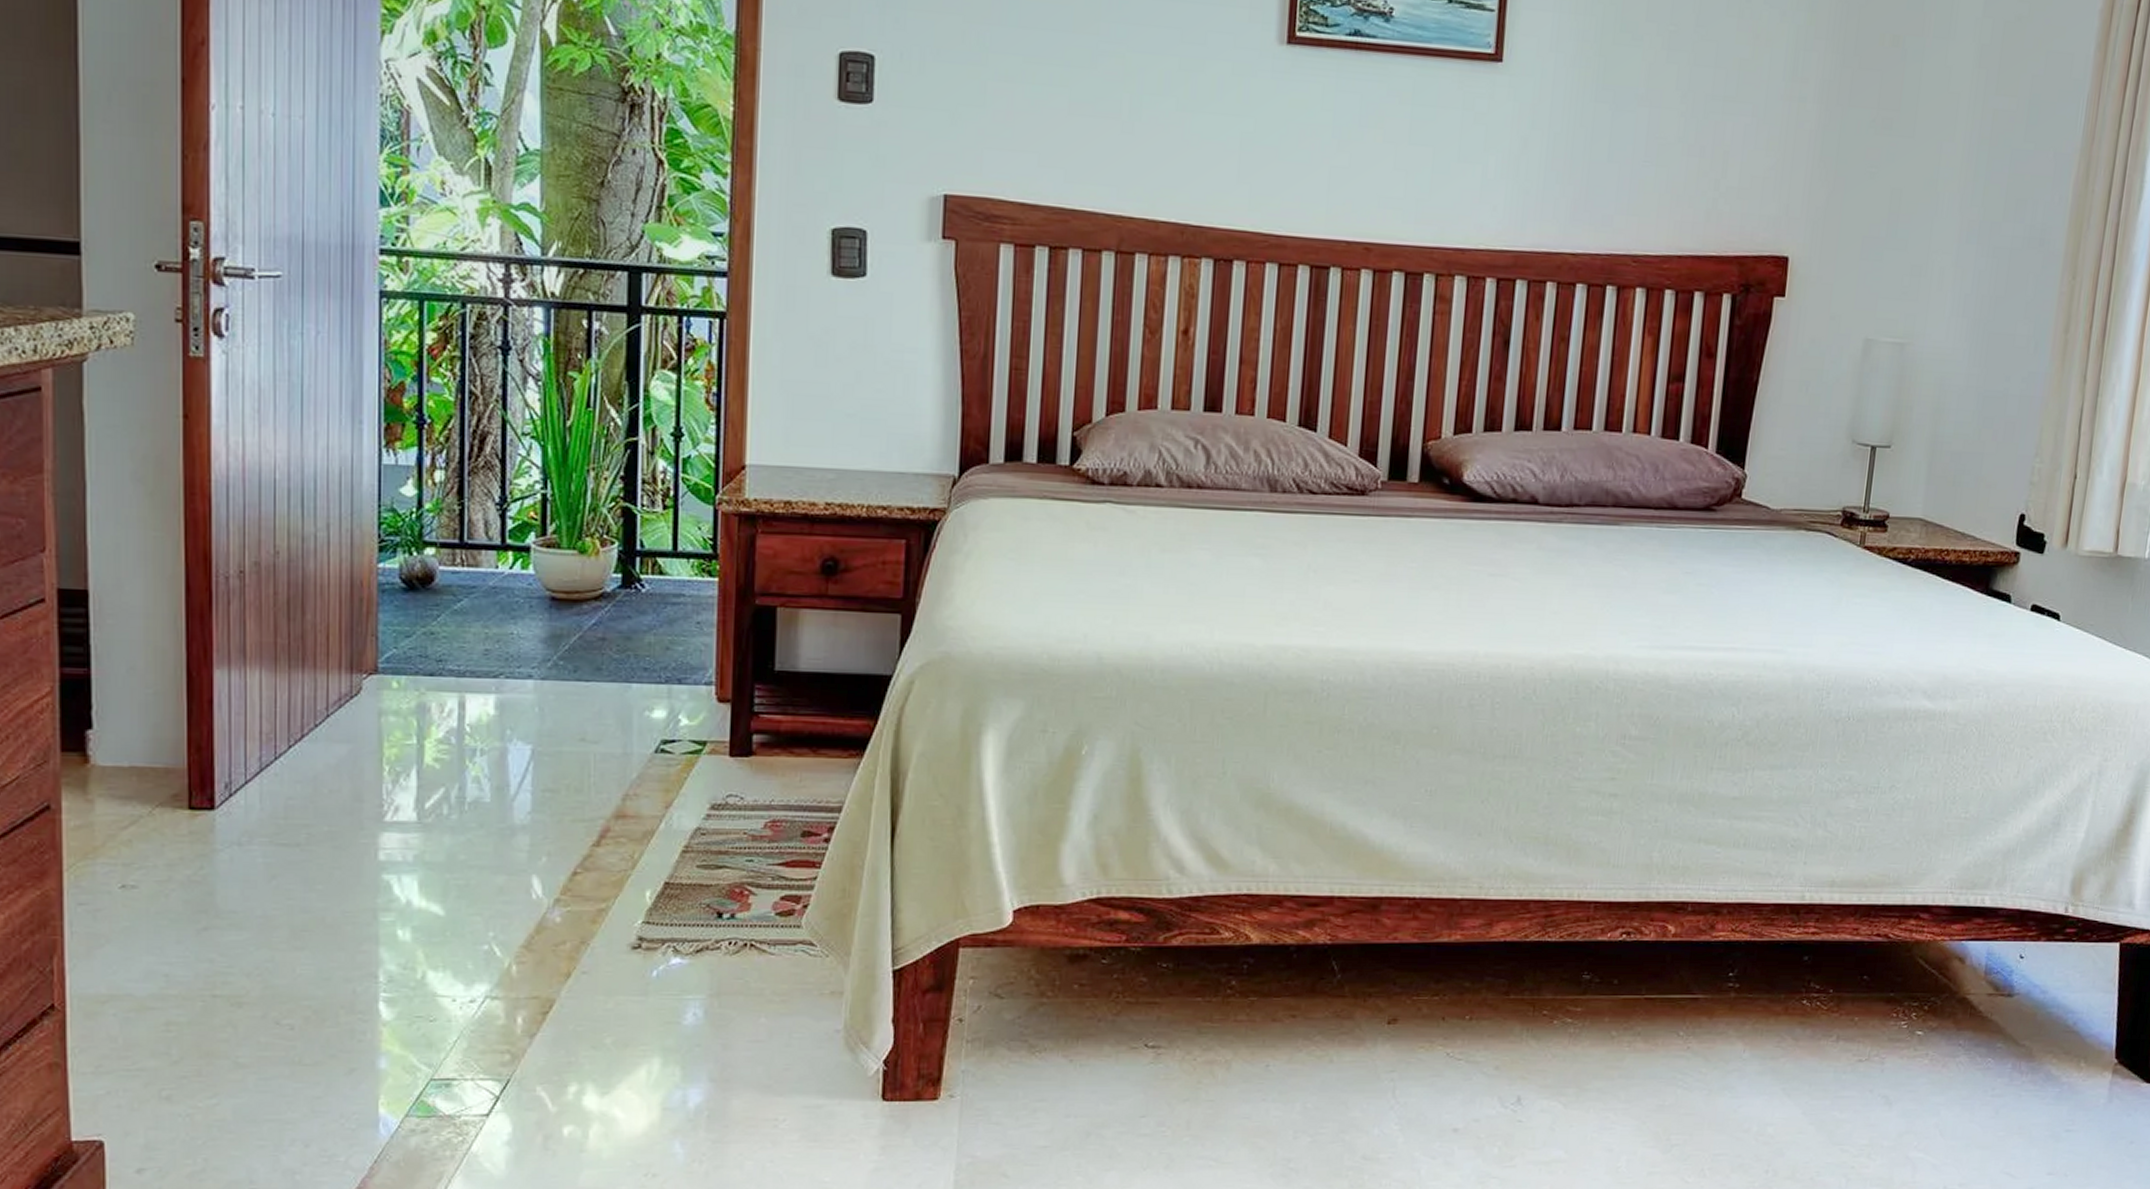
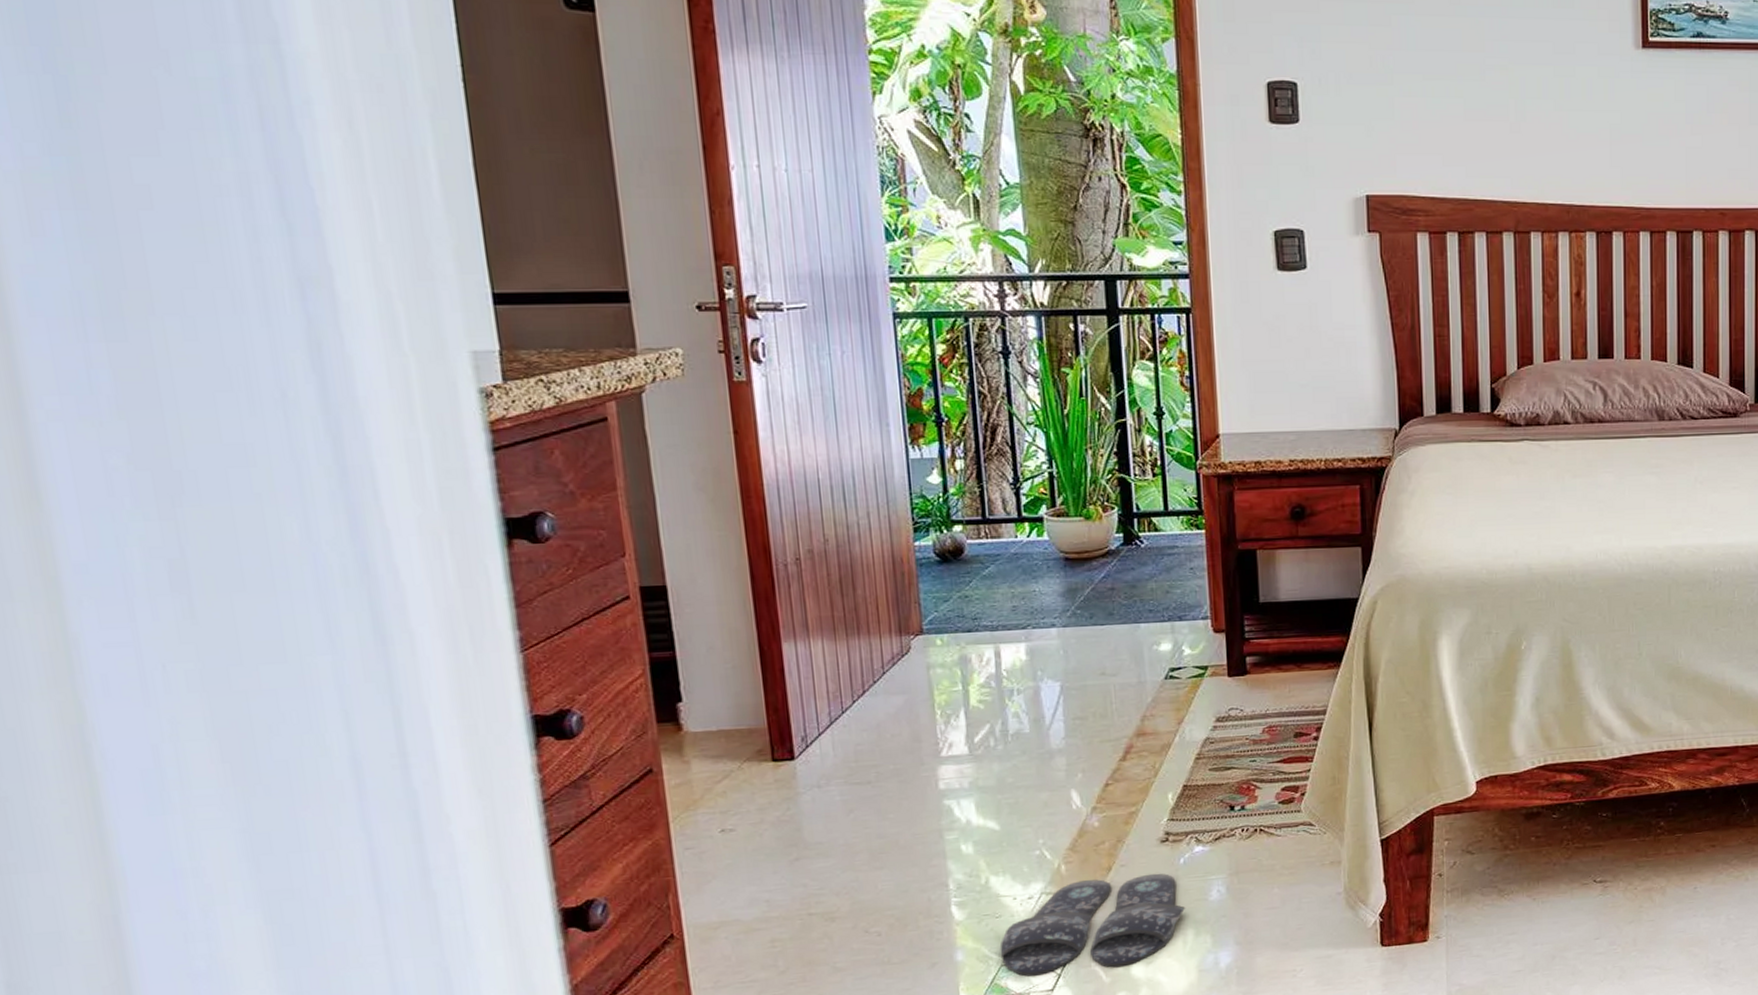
slippers: none [430,985,655,1096] -> present [999,873,1186,976]

